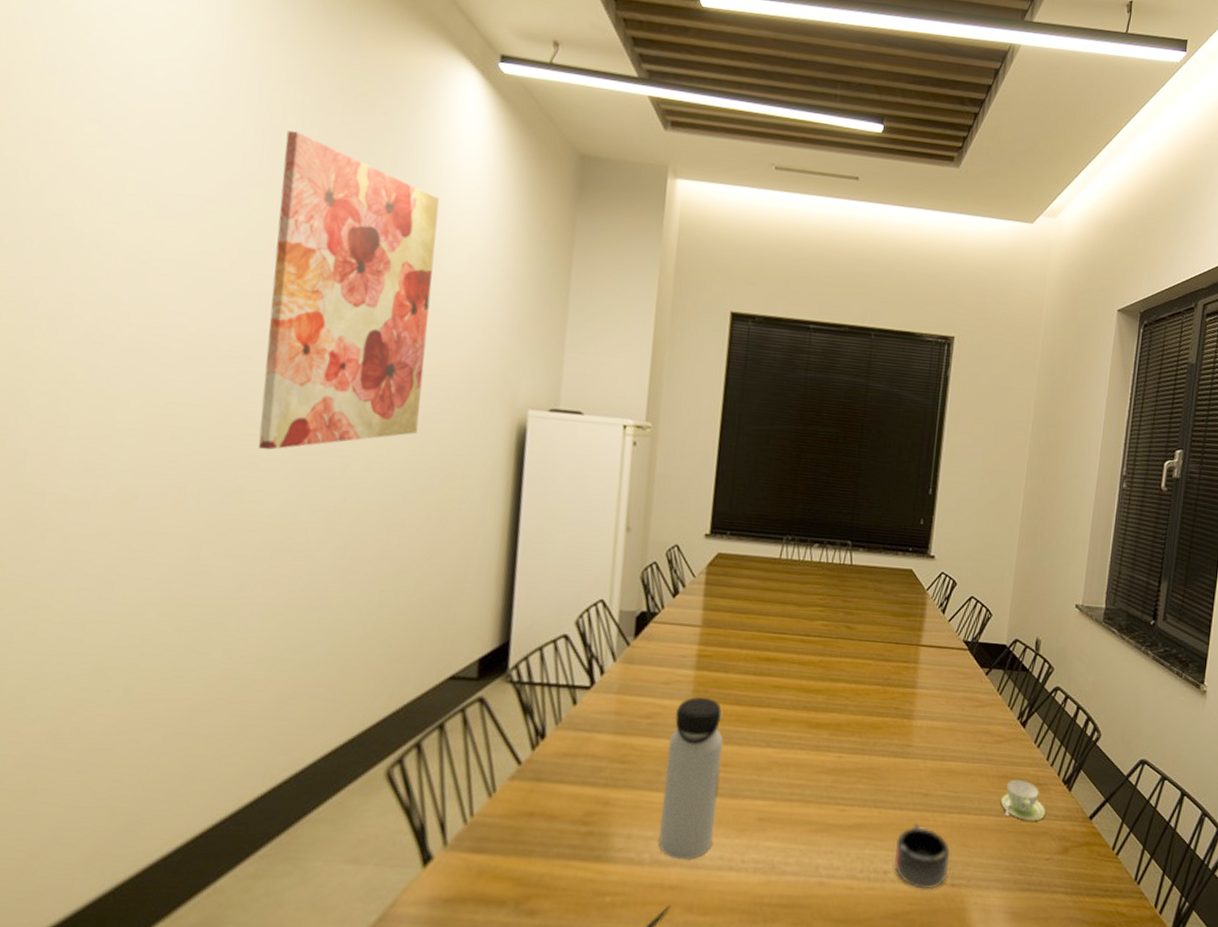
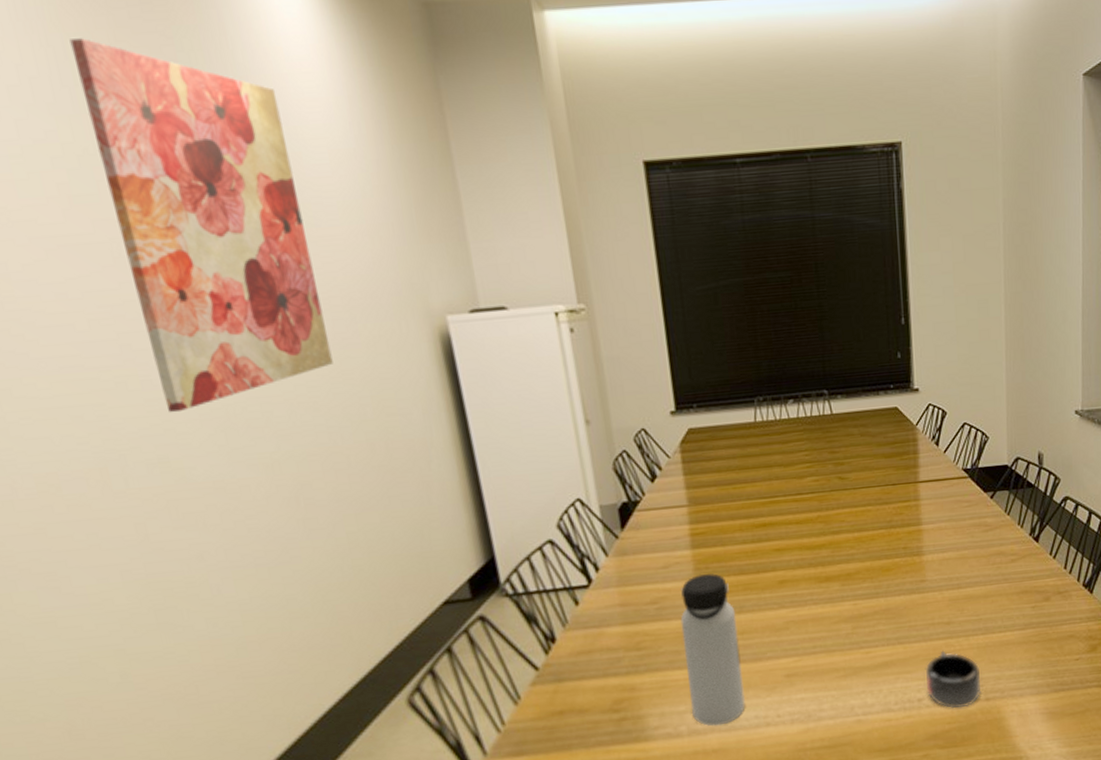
cup: present [1000,779,1046,821] -> none [1023,591,1069,629]

